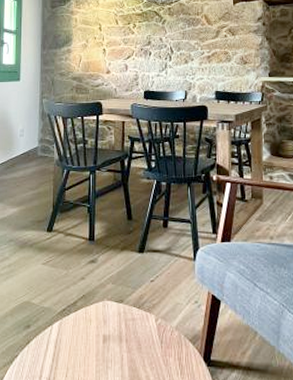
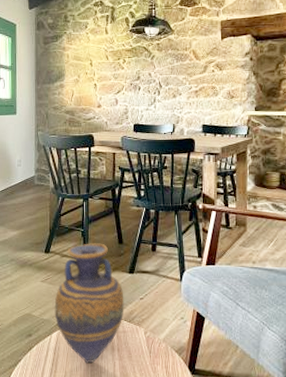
vase: none [56,220,134,358] -> present [54,243,124,364]

